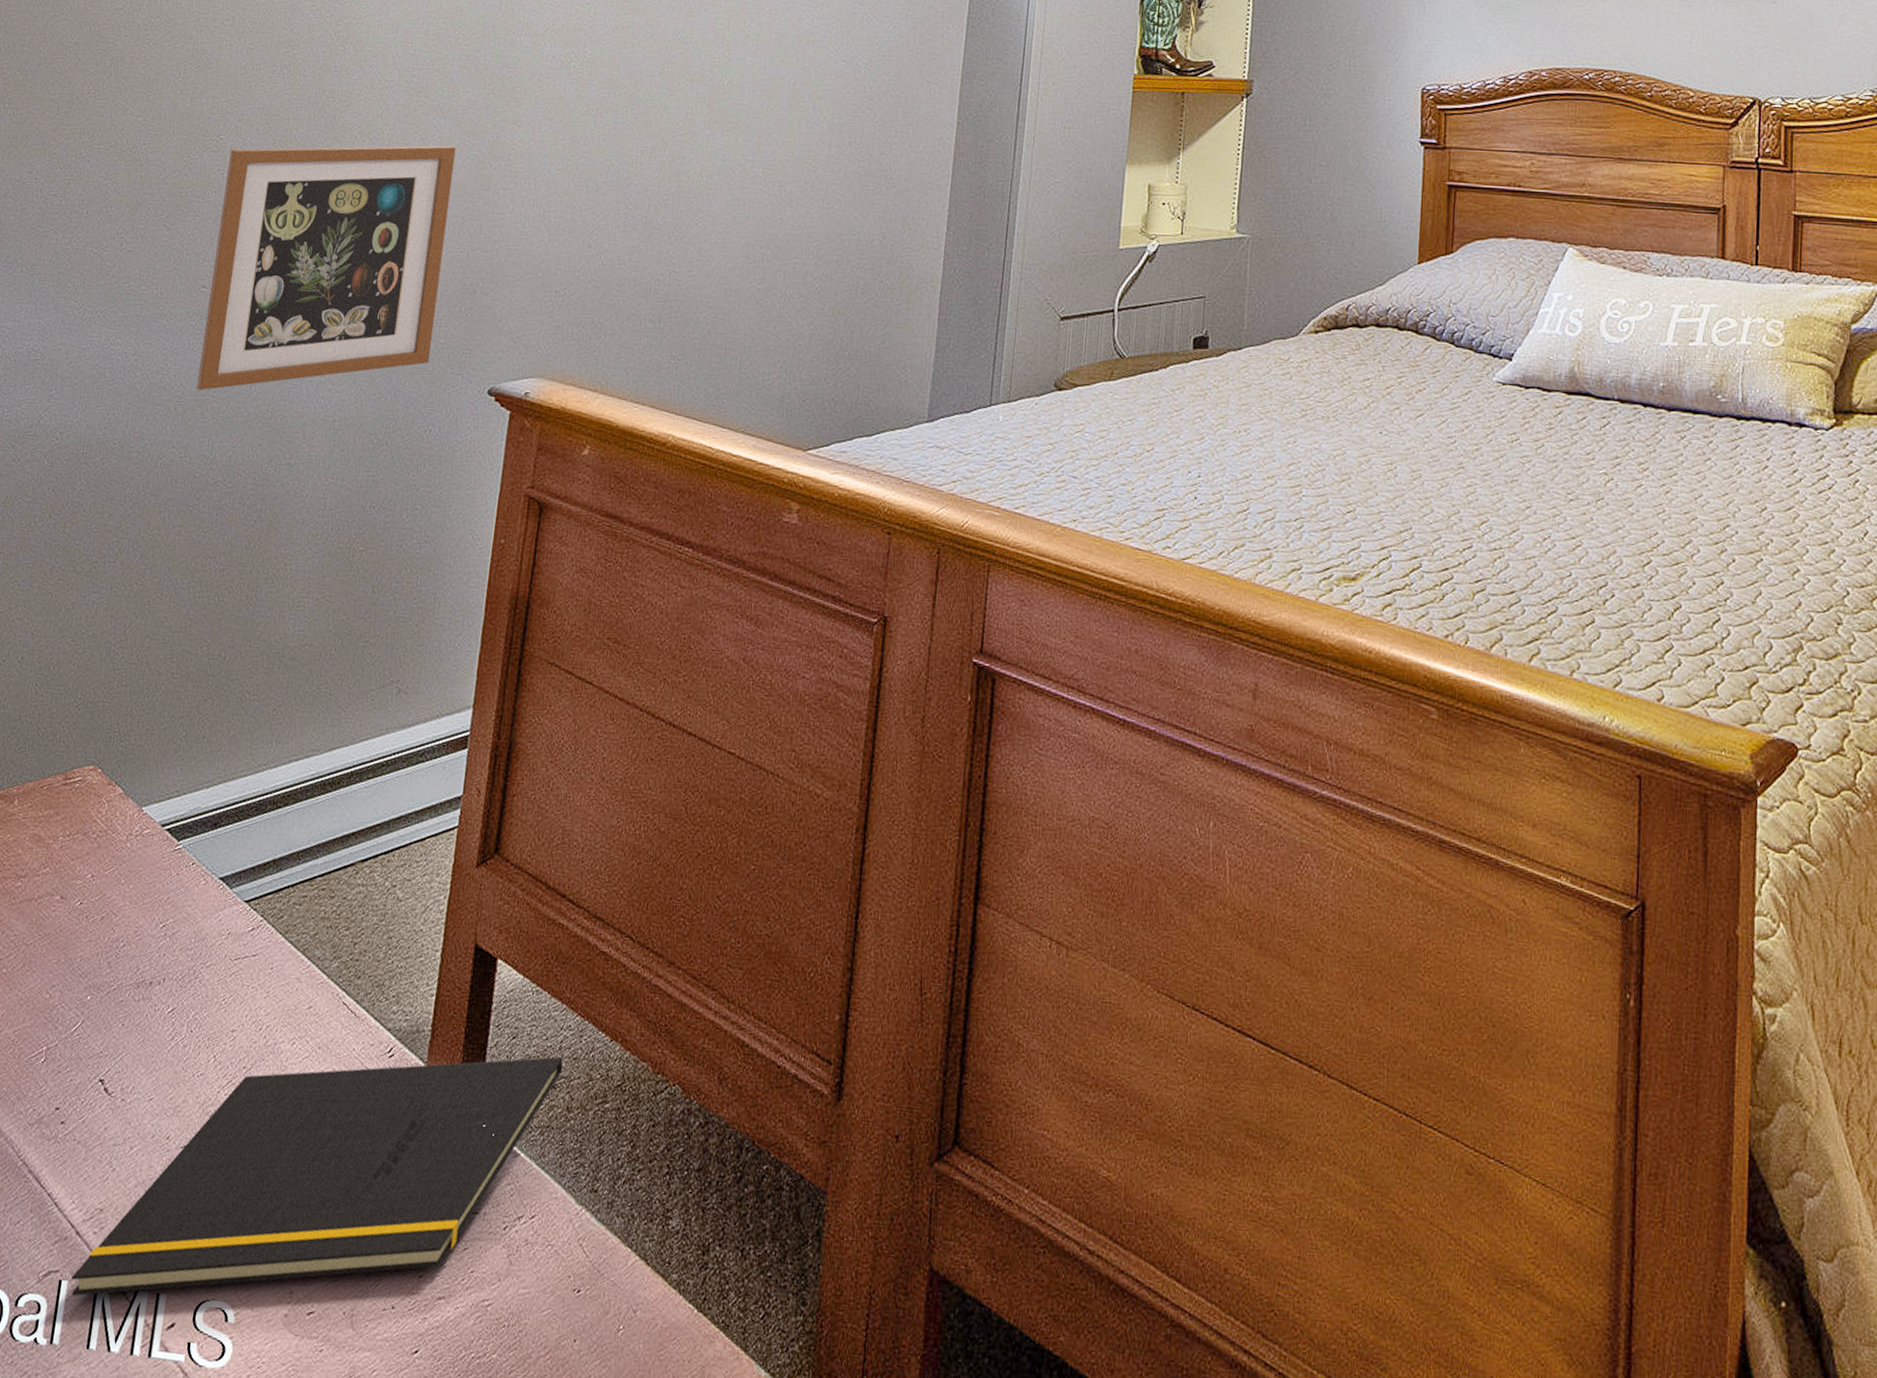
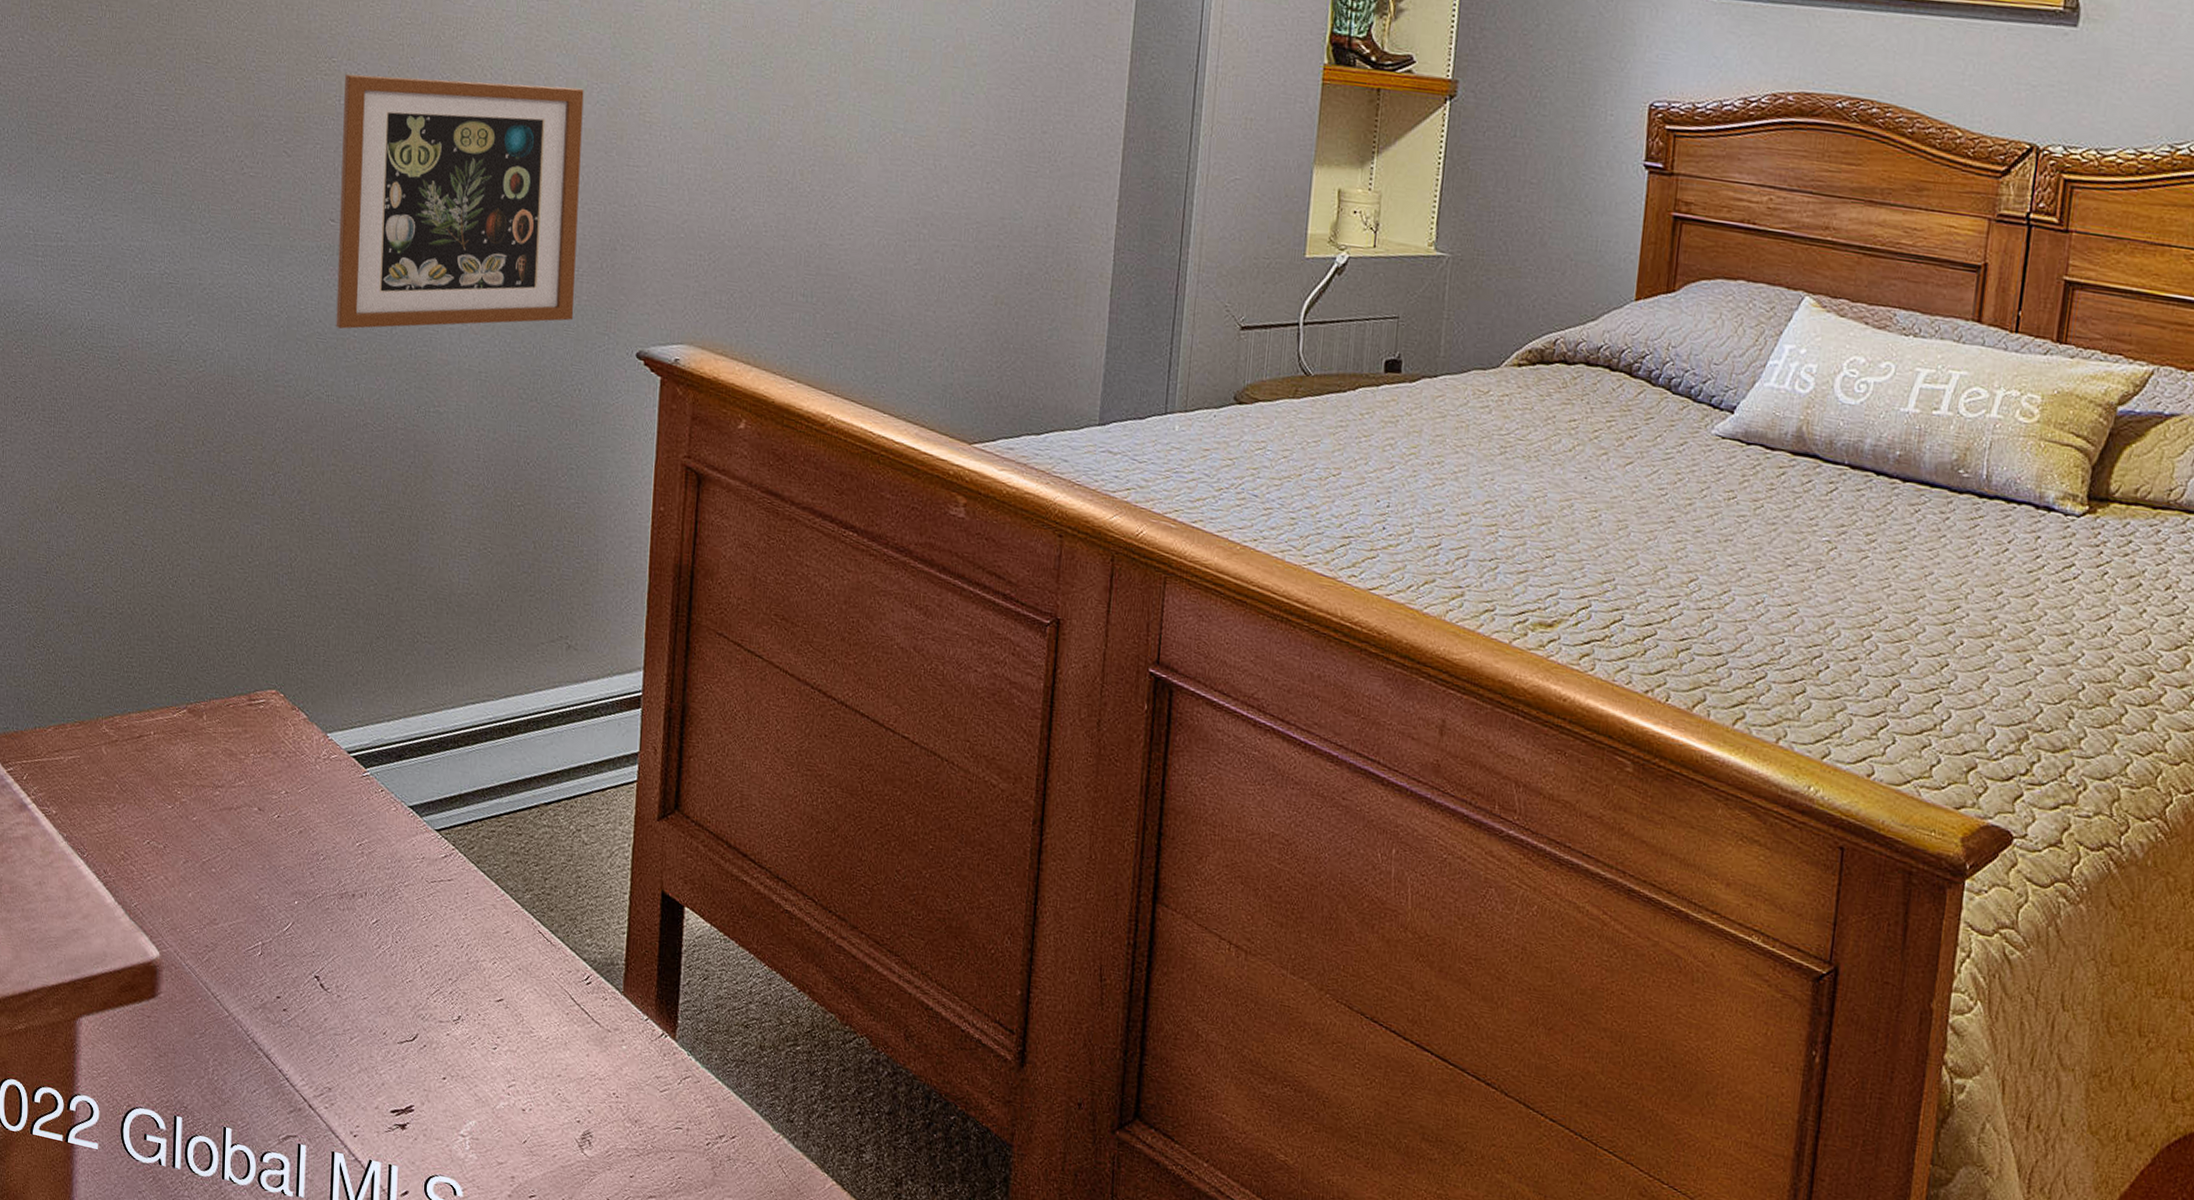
notepad: present [71,1056,564,1296] -> none [309,986,754,1171]

